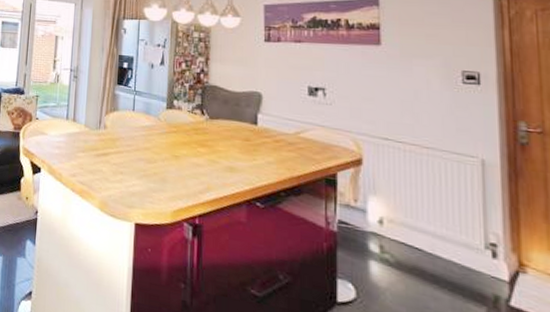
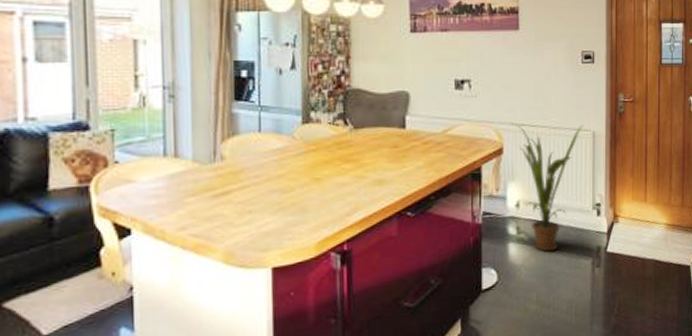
house plant: none [372,134,467,284] -> present [511,122,583,252]

